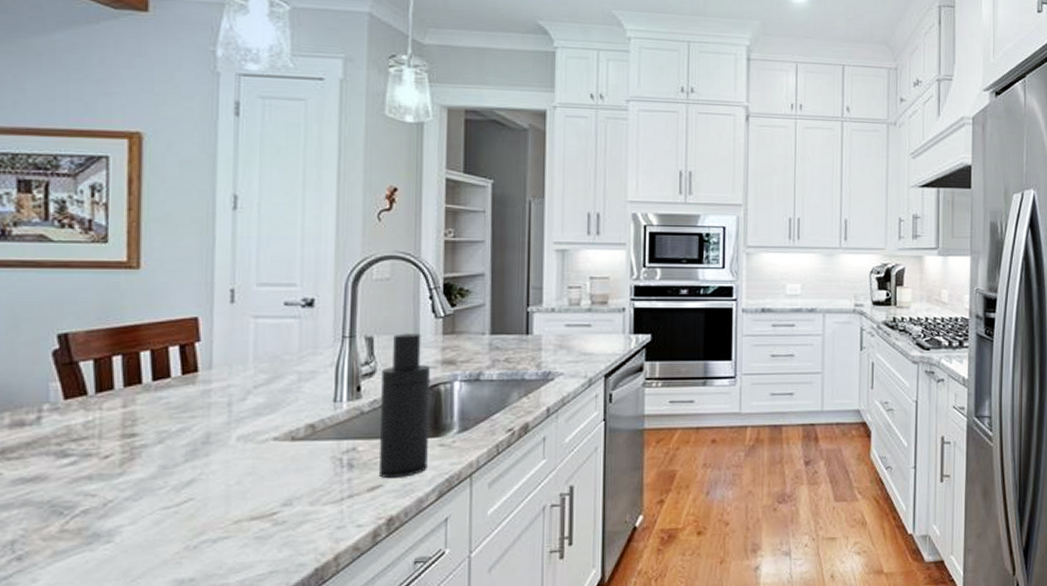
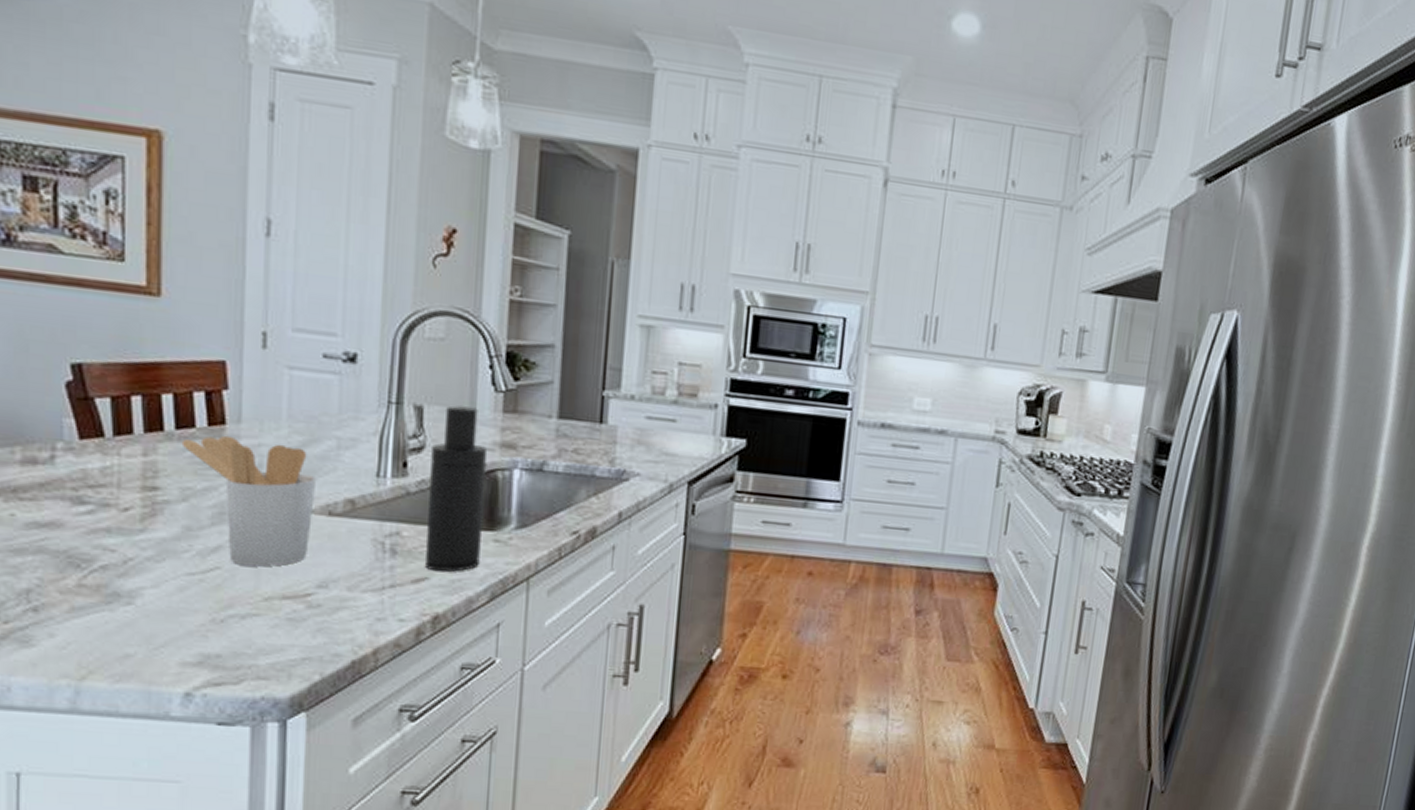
utensil holder: none [158,381,281,495] -> present [181,435,317,567]

